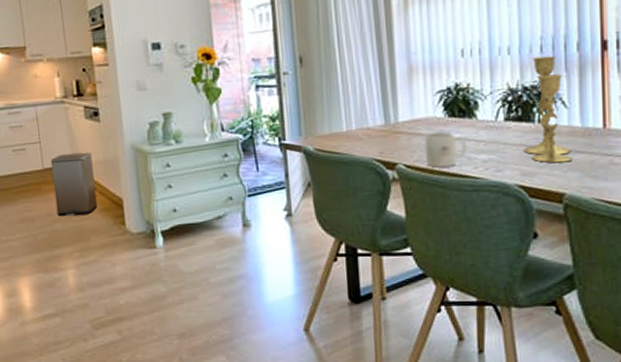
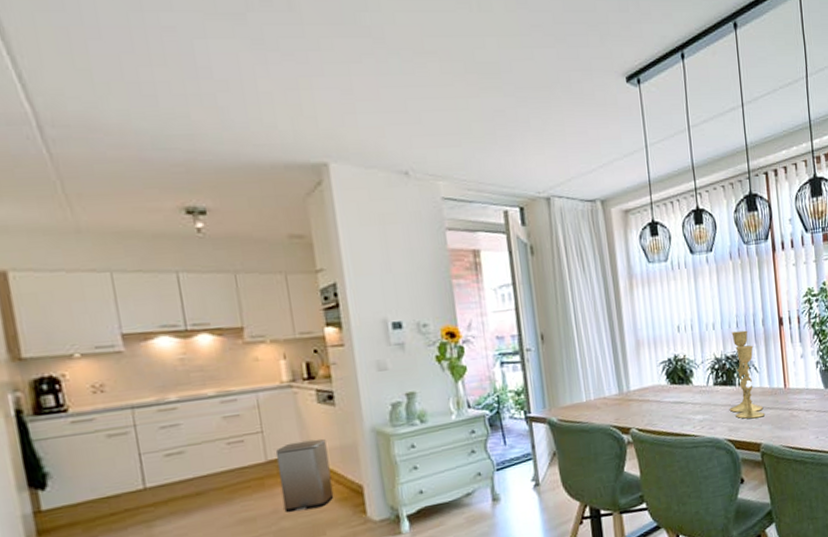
mug: present [424,131,467,168] -> none [652,397,687,430]

